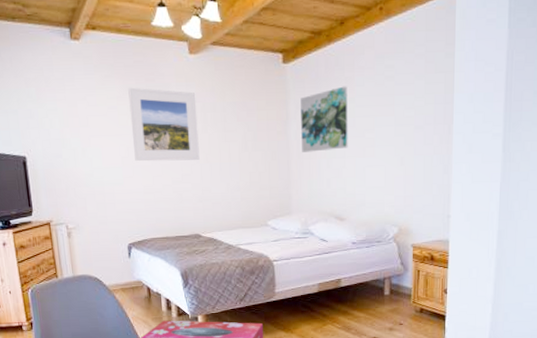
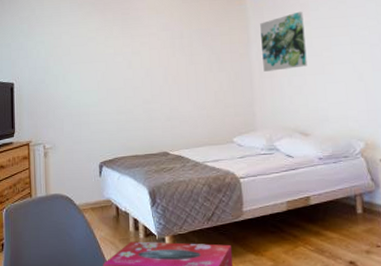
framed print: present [128,87,200,162] -> none [106,20,168,84]

